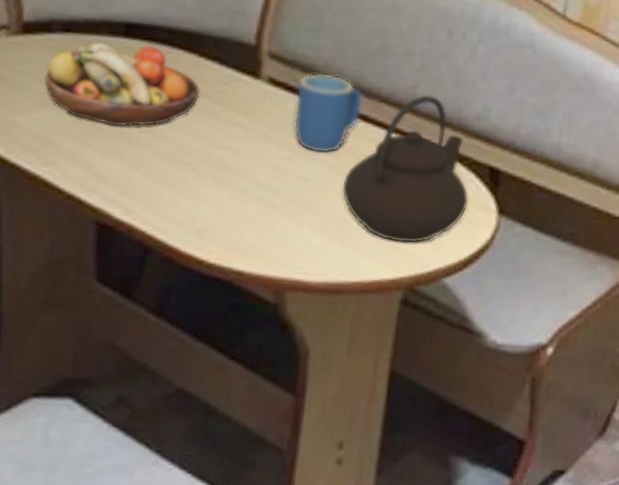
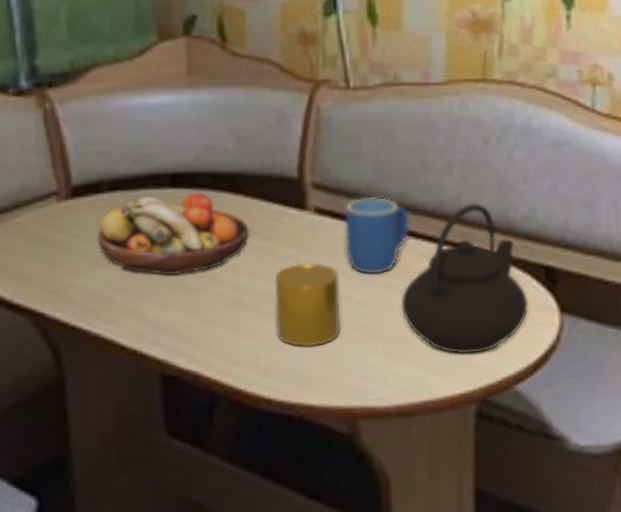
cup: none [215,131,284,215] -> present [275,263,341,348]

